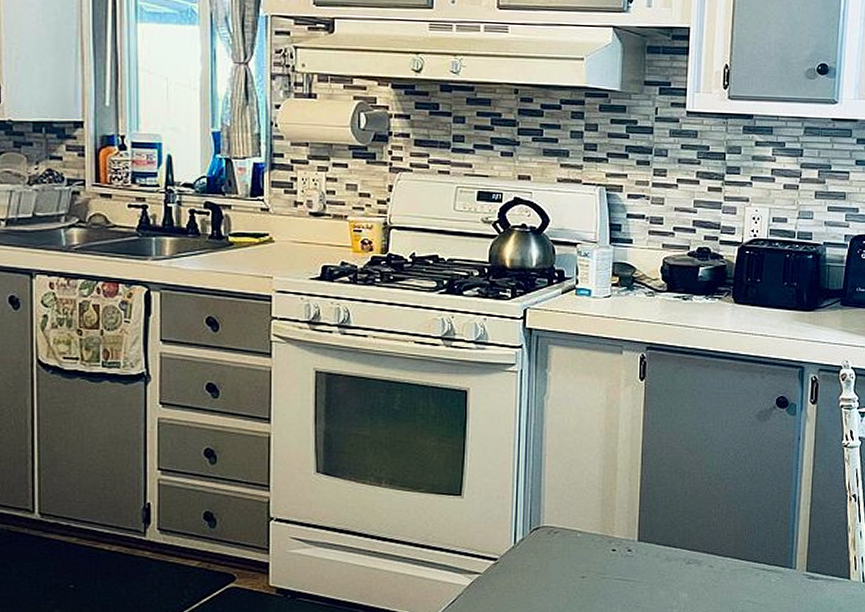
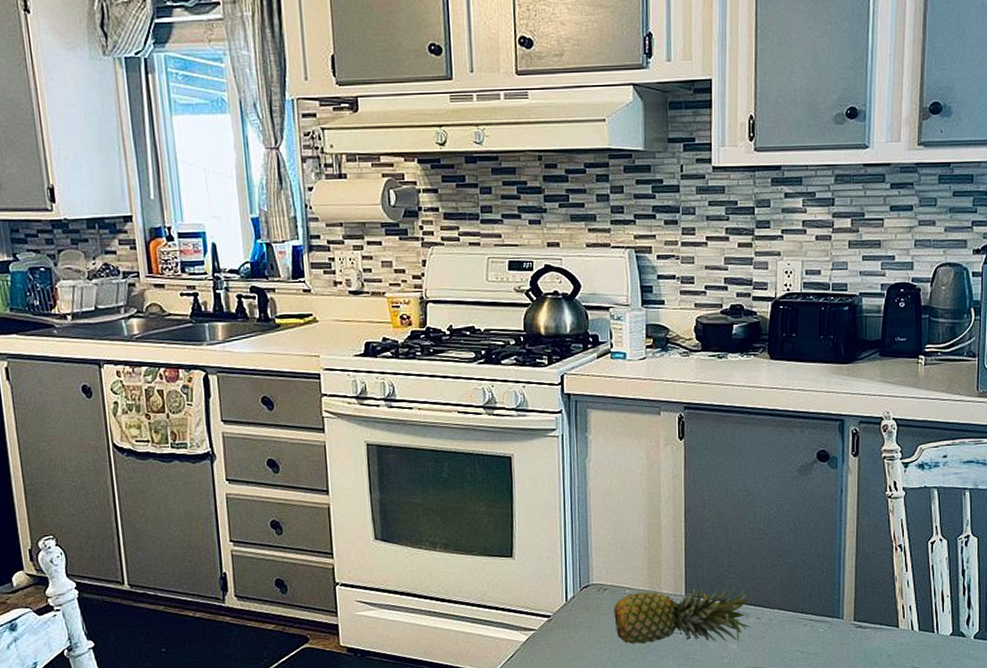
fruit: none [563,533,706,591] -> present [614,586,752,644]

